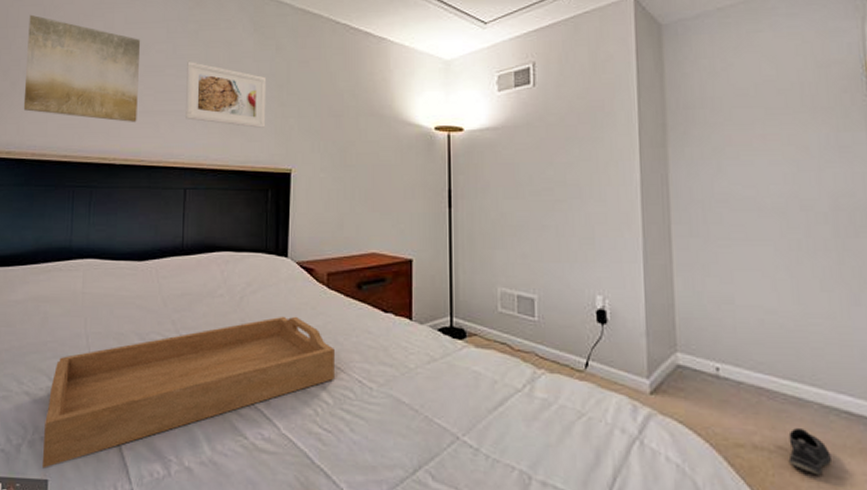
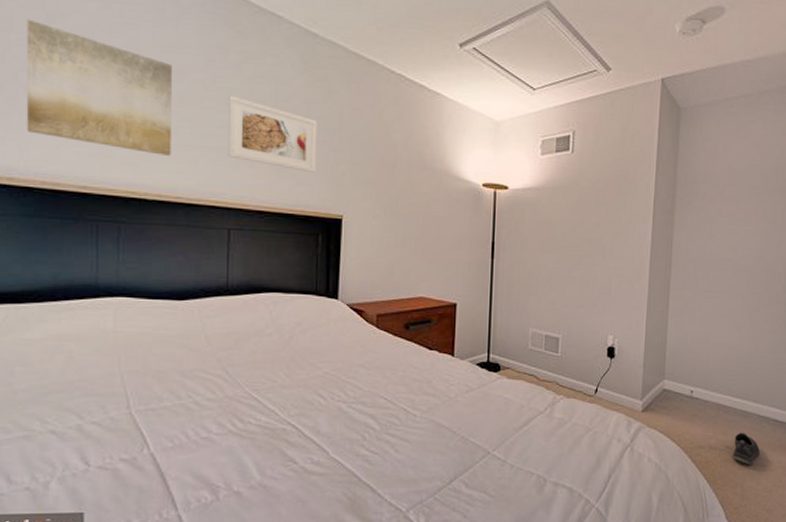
serving tray: present [41,316,334,469] -> none [75,353,382,503]

